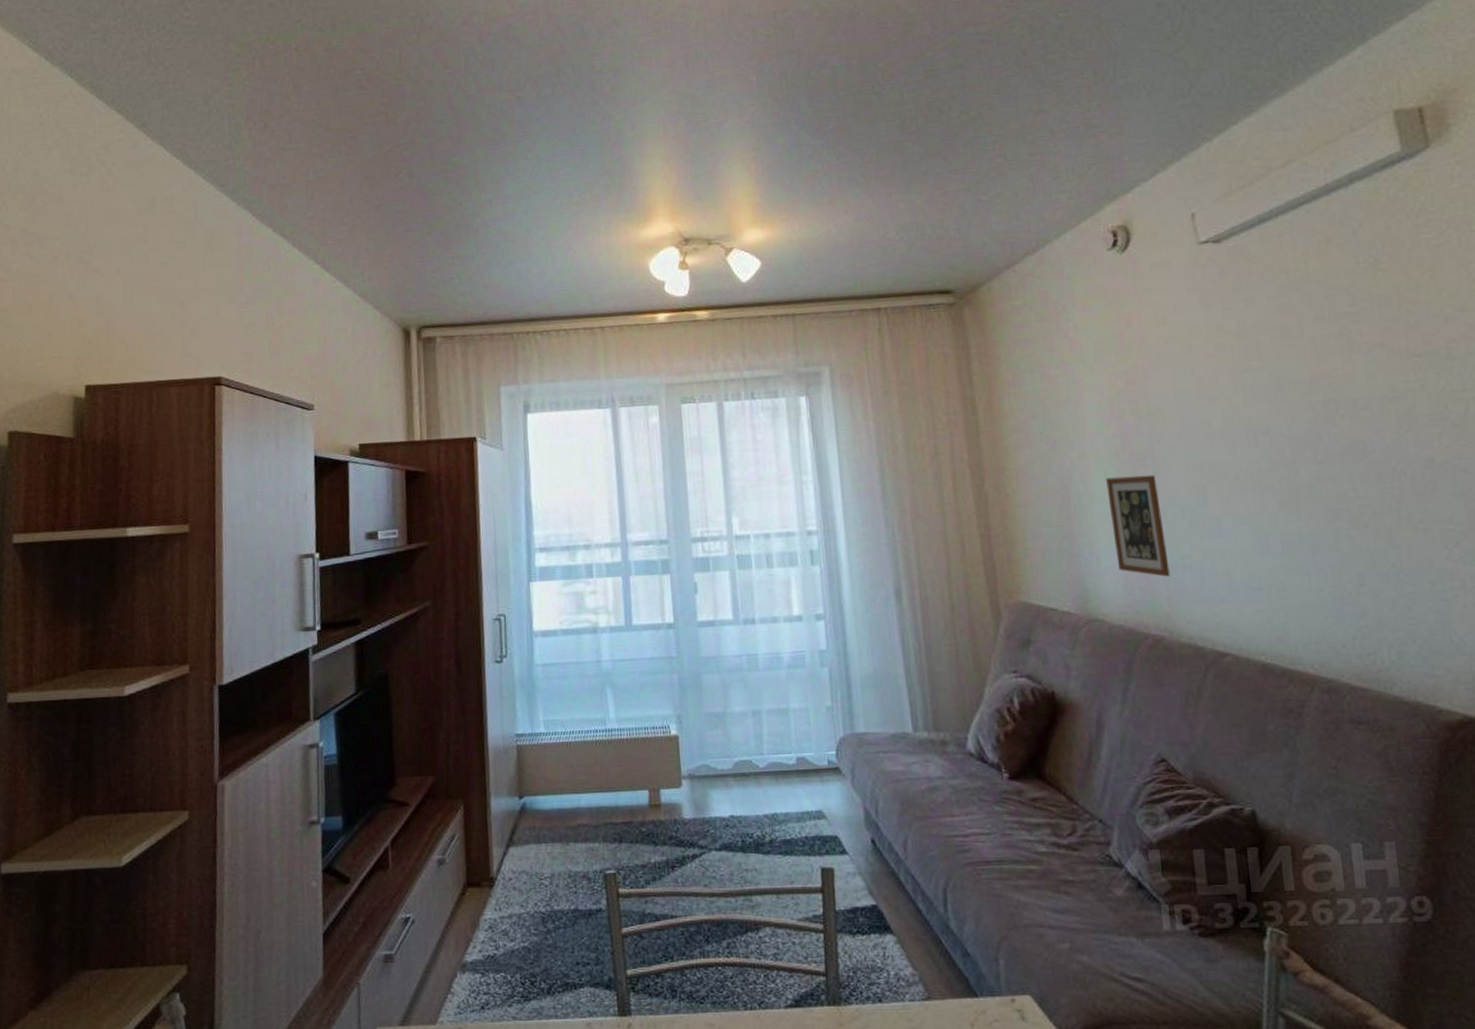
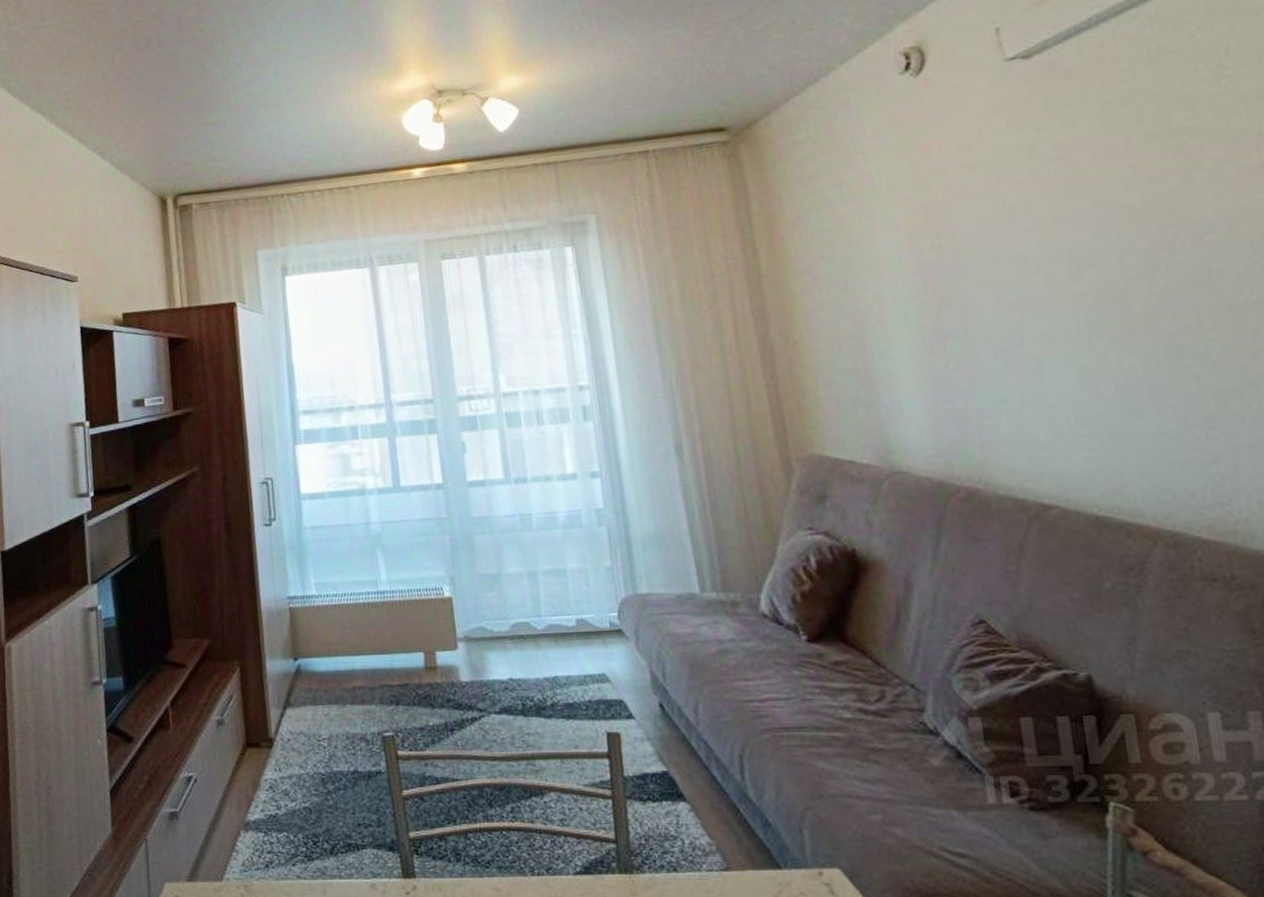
picture frame: present [1106,474,1170,577] -> none [906,314,984,425]

